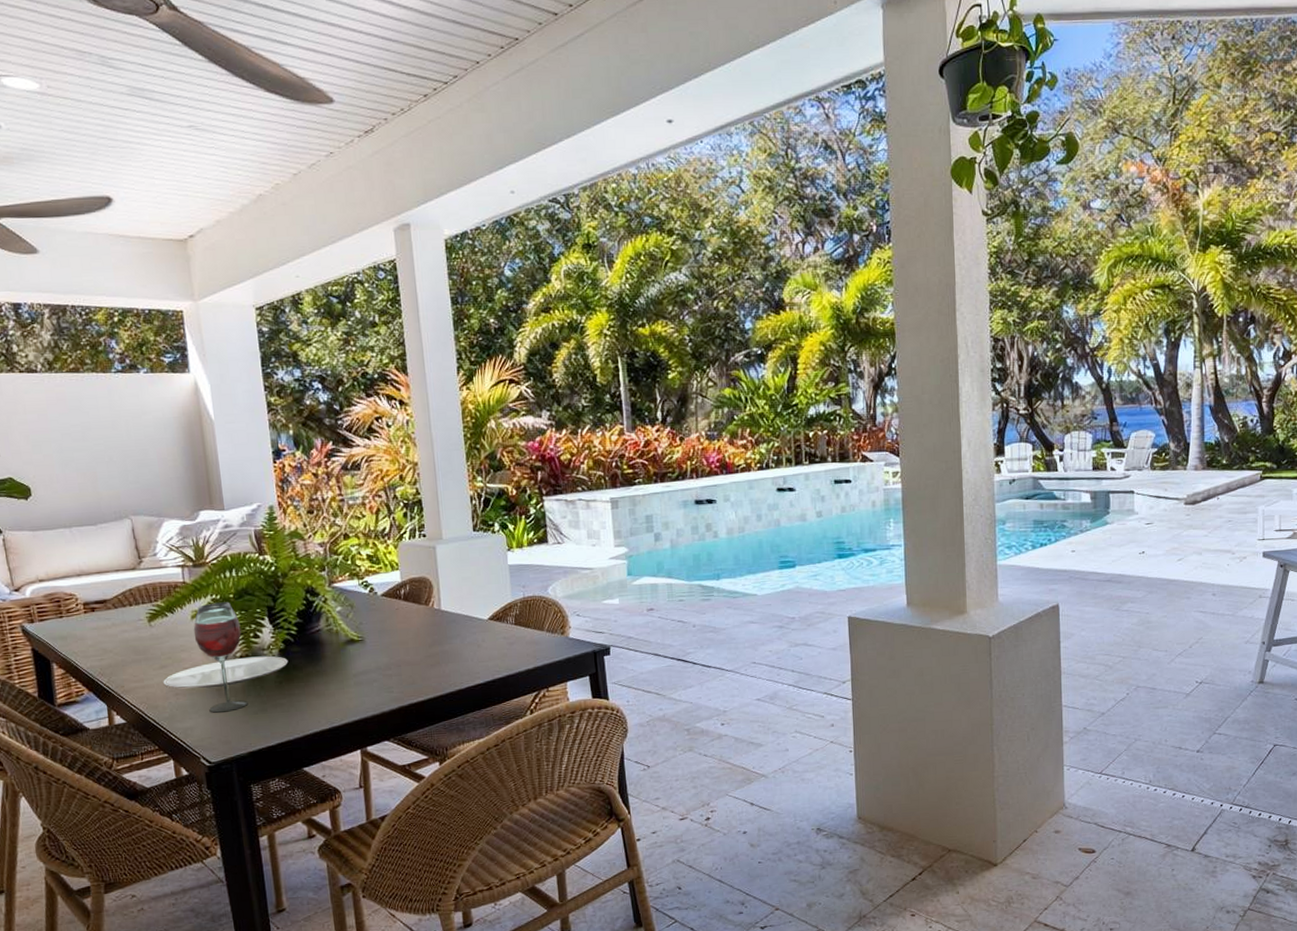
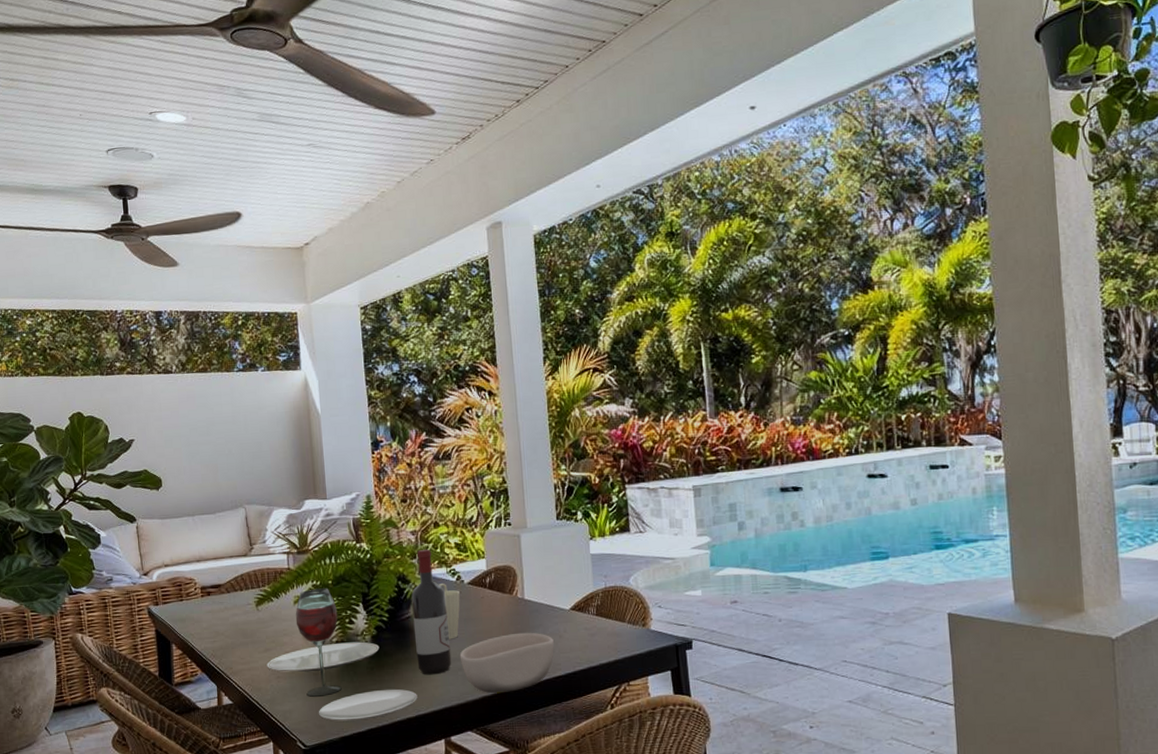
plate: none [223,702,331,737] -> present [319,689,418,722]
wine bottle: none [321,560,366,688] -> present [411,548,452,675]
cup: none [351,595,374,652] -> present [439,582,460,640]
bowl: none [374,642,473,704] -> present [459,632,555,694]

